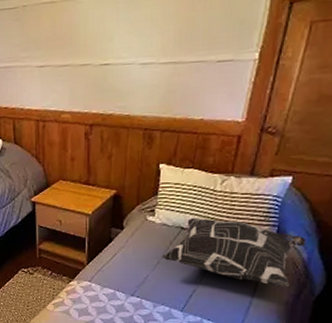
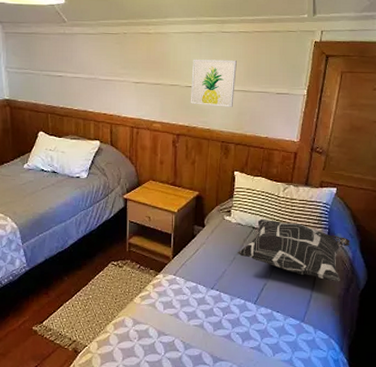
wall art: none [105,23,165,87] -> present [190,59,237,107]

